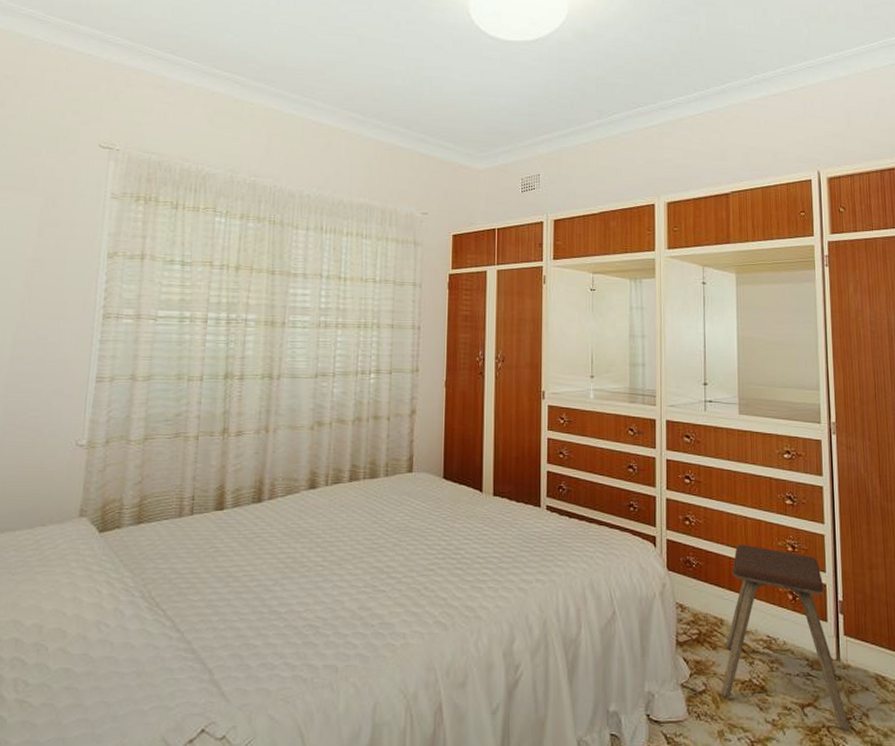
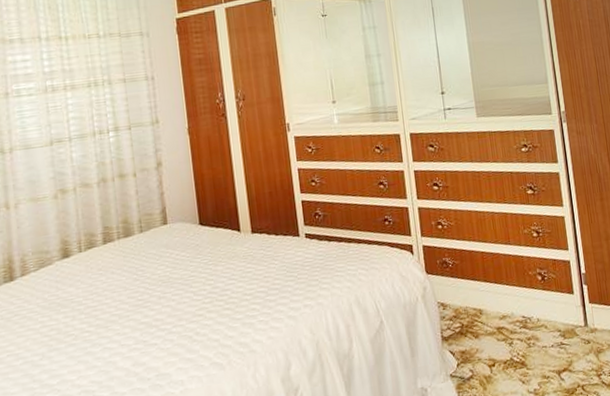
music stool: present [721,545,850,733] -> none [485,237,601,388]

